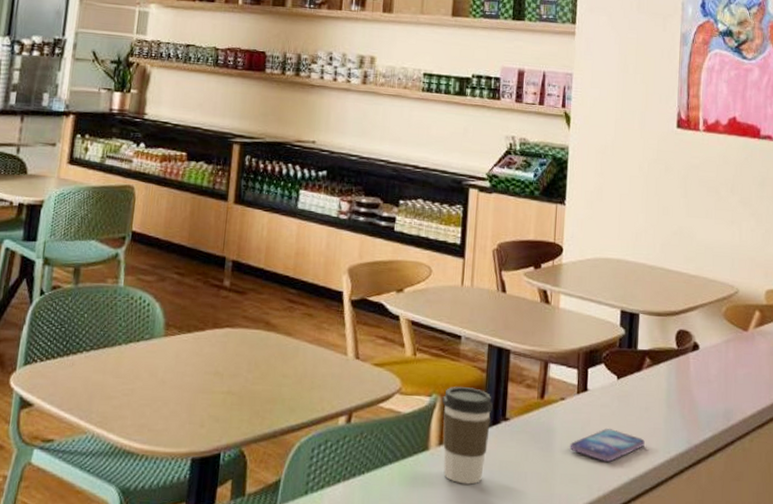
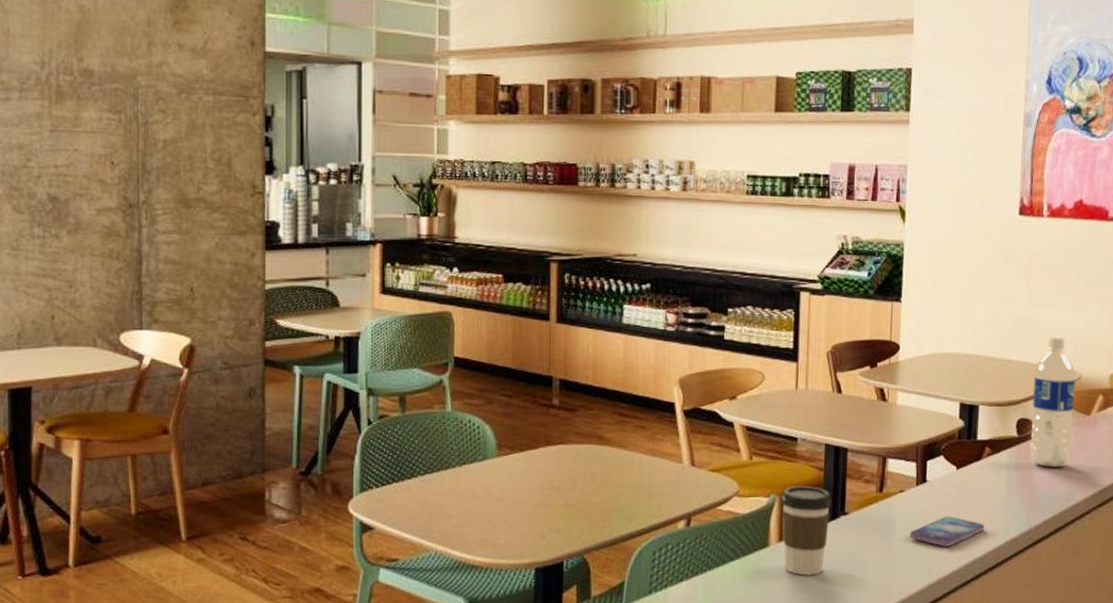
water bottle: none [689,248,732,384] -> present [1030,336,1075,468]

